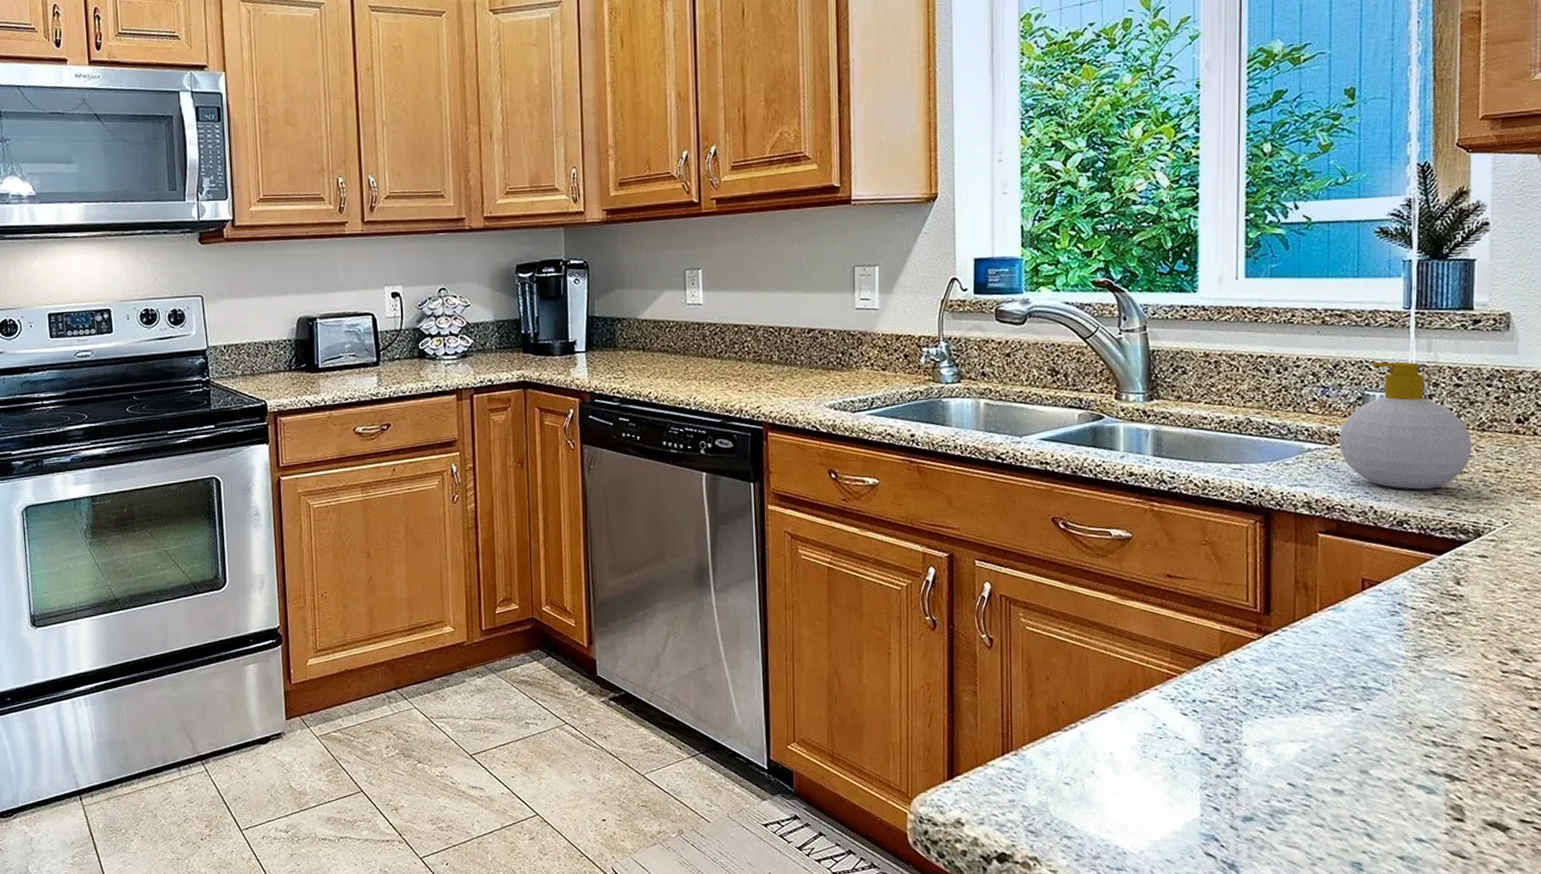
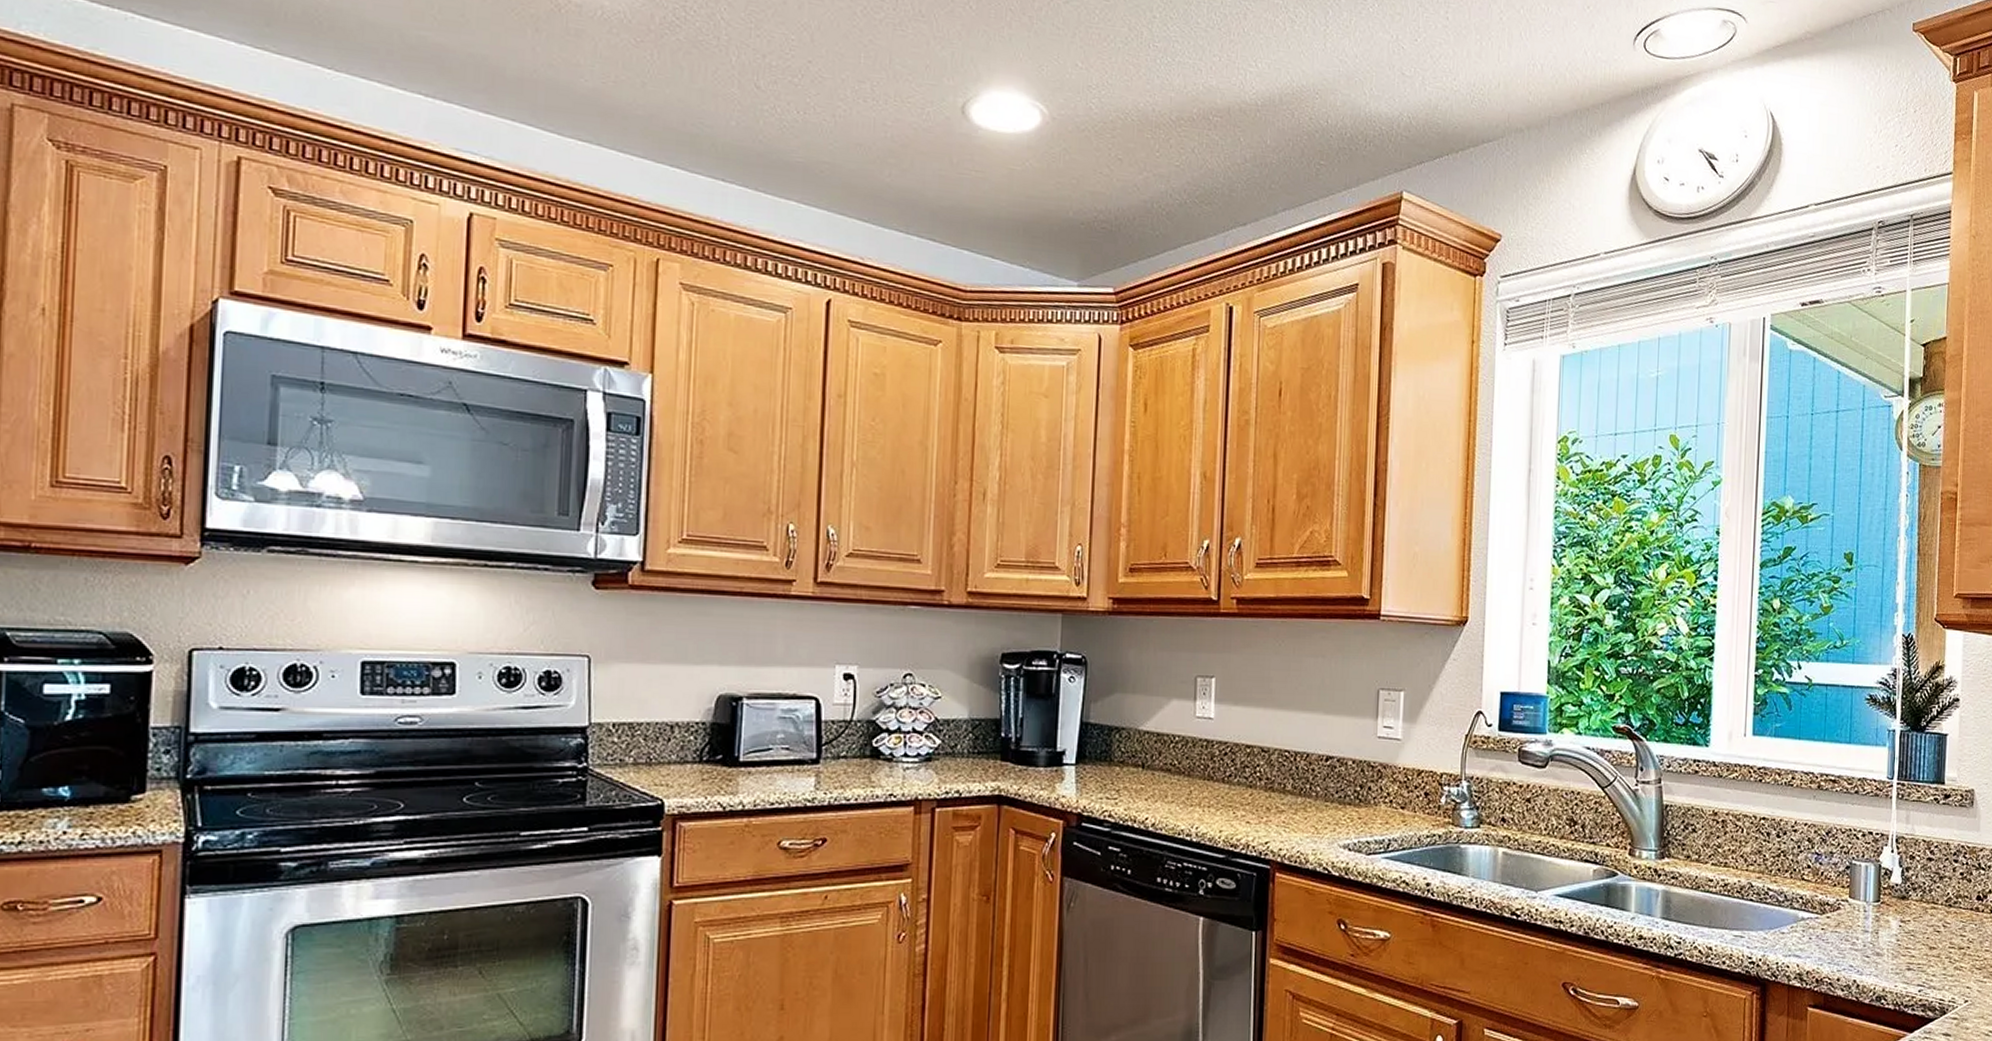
soap bottle: present [1338,361,1472,490] -> none [1828,831,1941,964]

